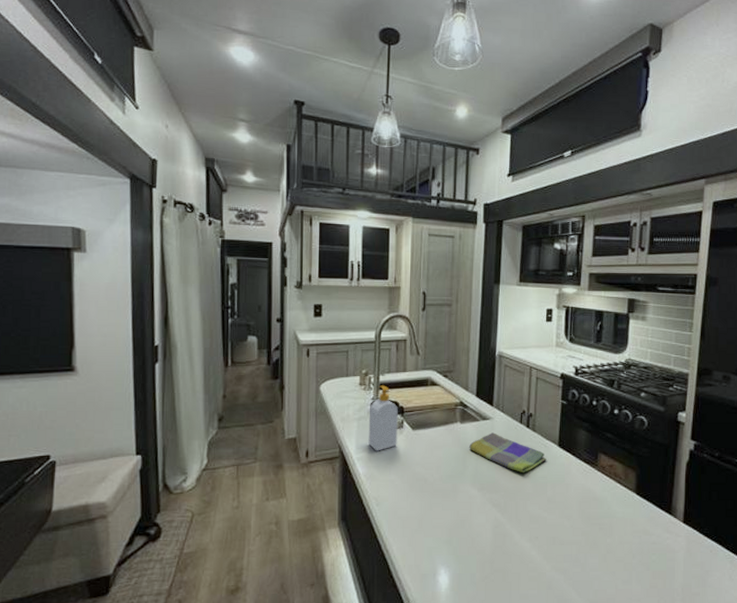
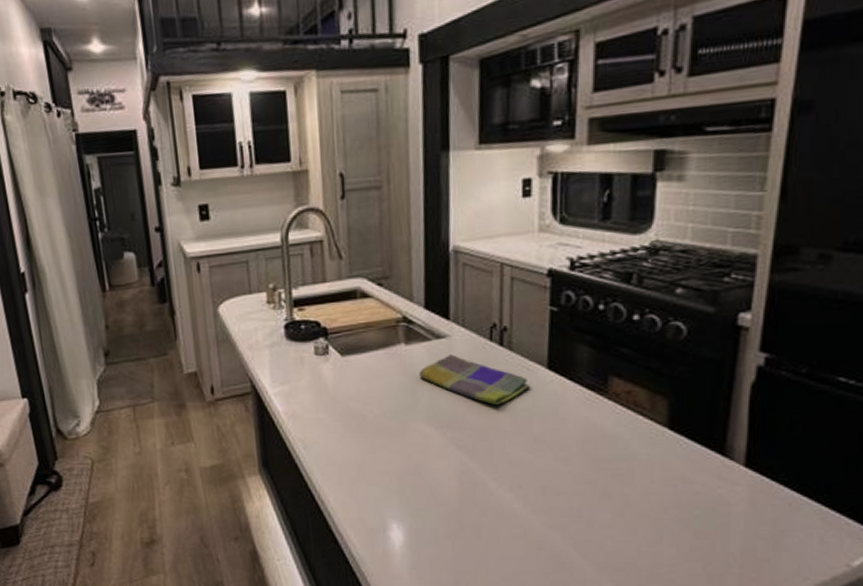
soap bottle: present [368,385,398,451] -> none [282,302,323,384]

